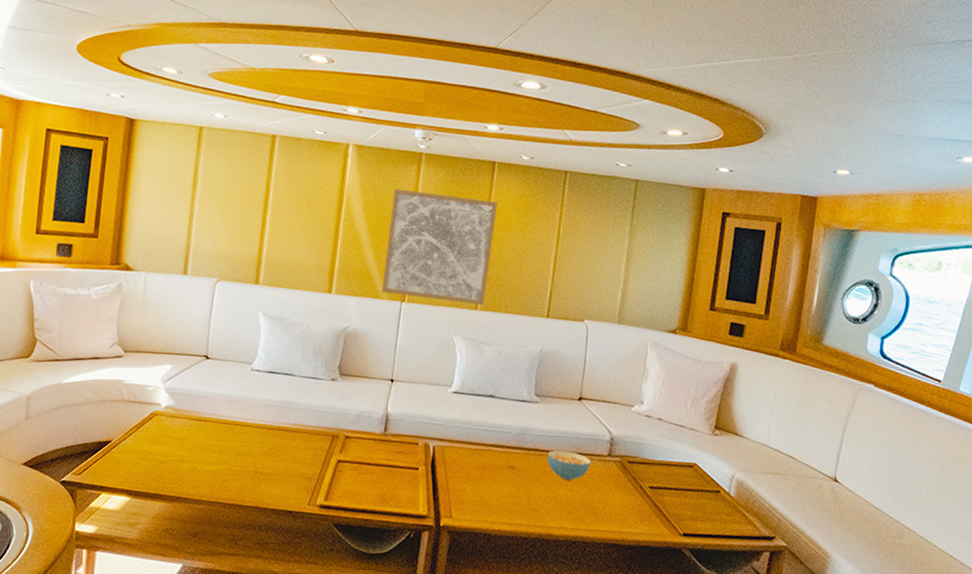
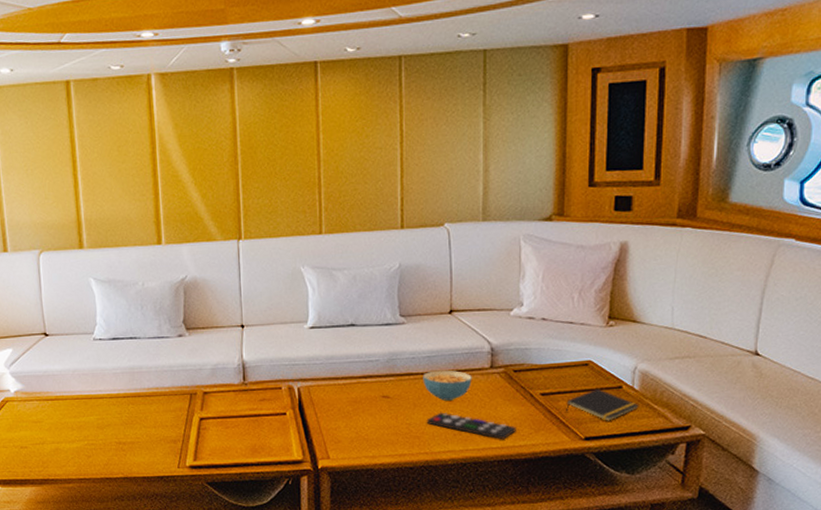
wall art: present [381,188,498,305] -> none [208,108,329,233]
remote control: none [545,489,624,525] -> present [426,412,516,440]
notepad: none [669,490,733,522] -> present [566,389,639,421]

